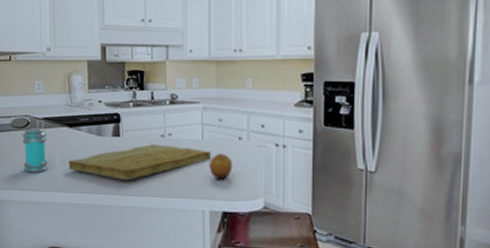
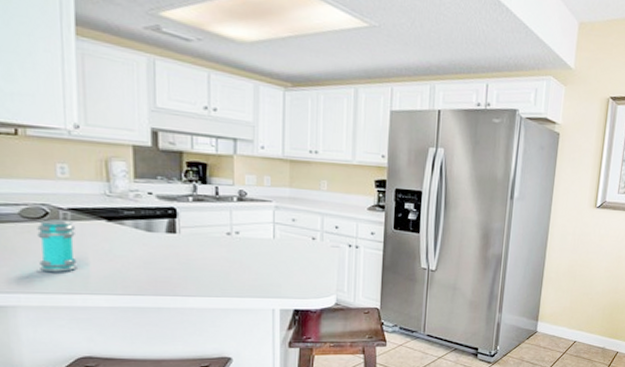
cutting board: present [68,144,212,180] -> none [106,242,283,280]
fruit: present [209,153,233,180] -> none [280,253,306,279]

